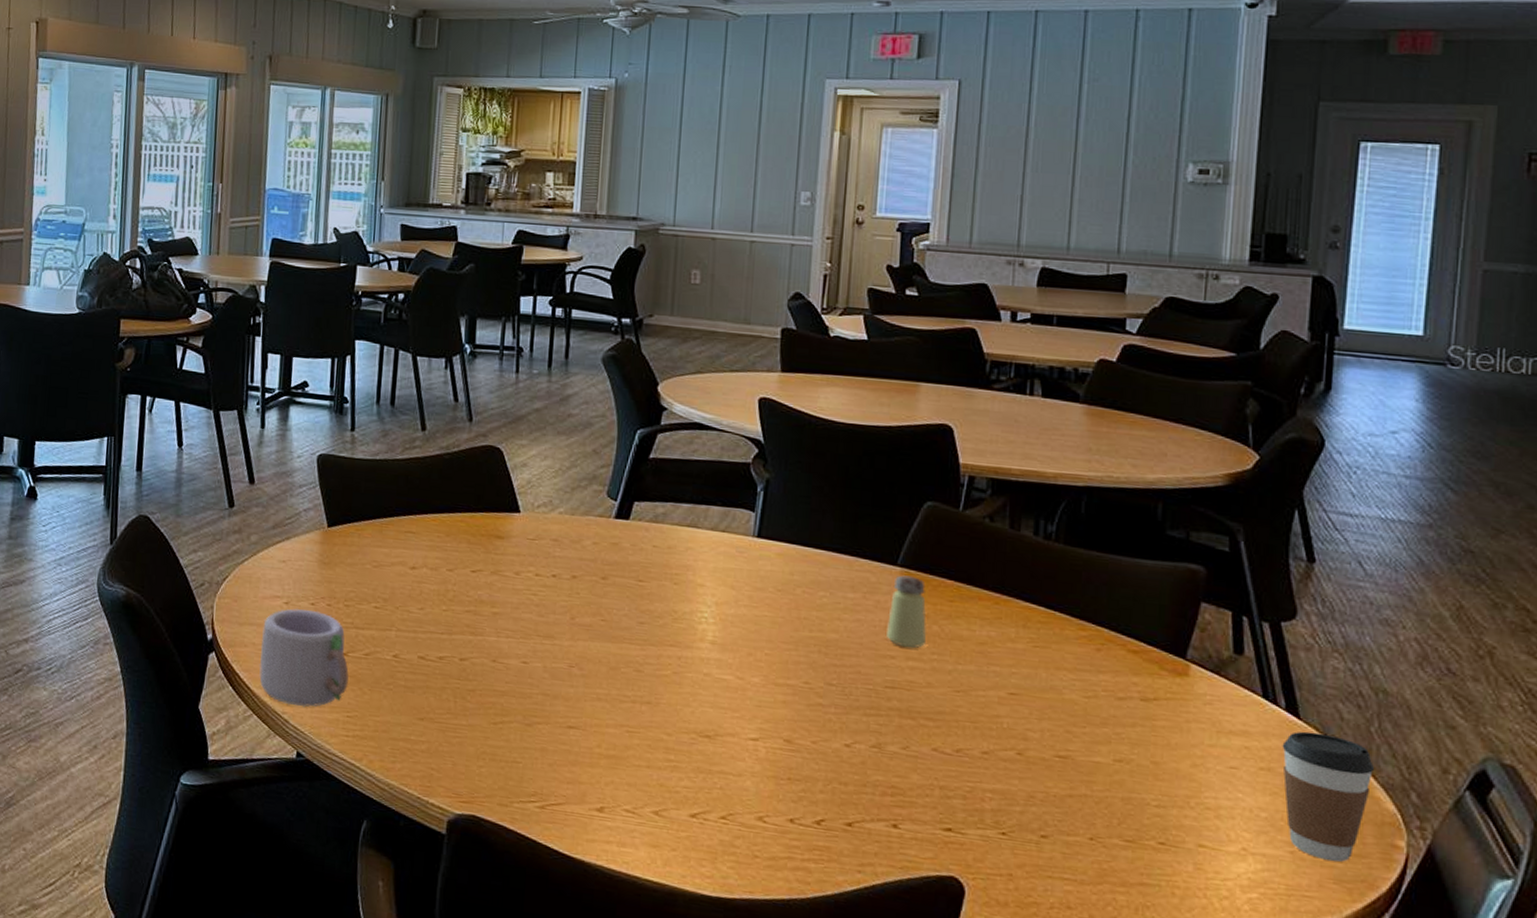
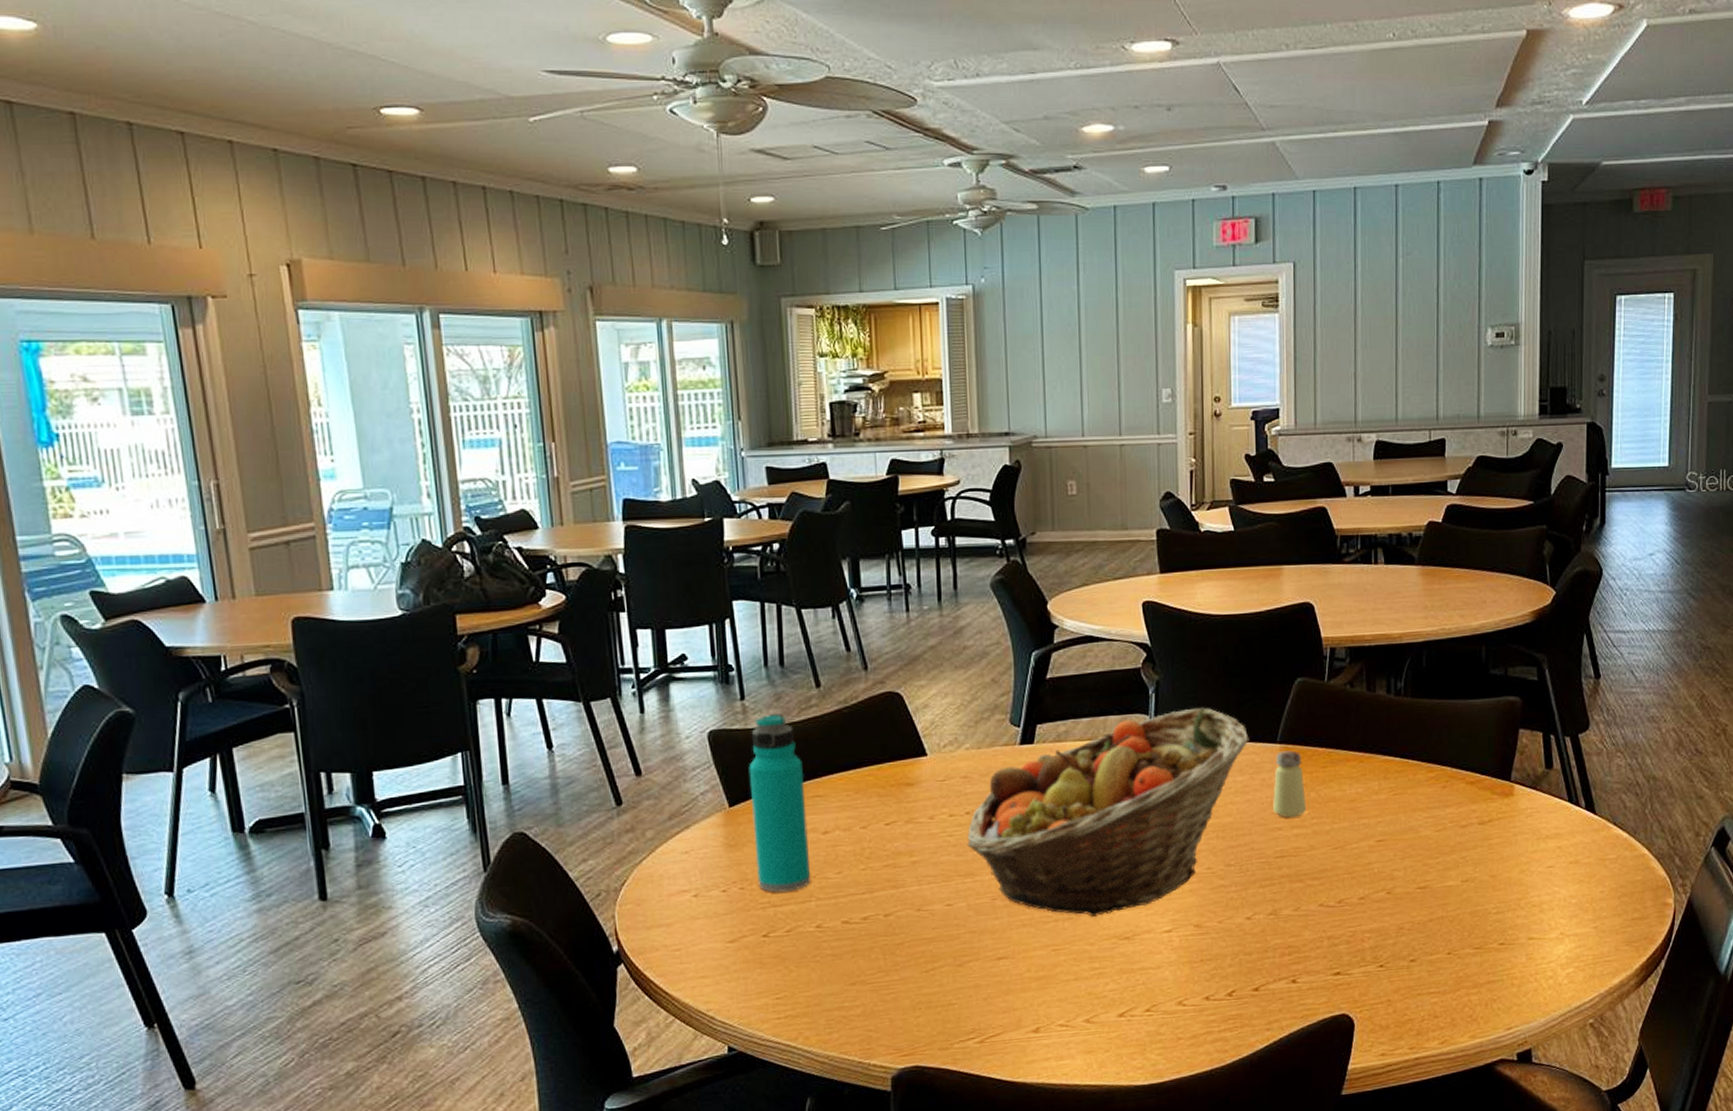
mug: present [259,608,349,708] -> none [673,897,773,1001]
water bottle: none [344,447,401,618] -> present [748,713,812,893]
fruit basket: none [549,512,867,708] -> present [966,707,1251,917]
coffee cup: present [1282,731,1375,862] -> none [1584,822,1650,928]

